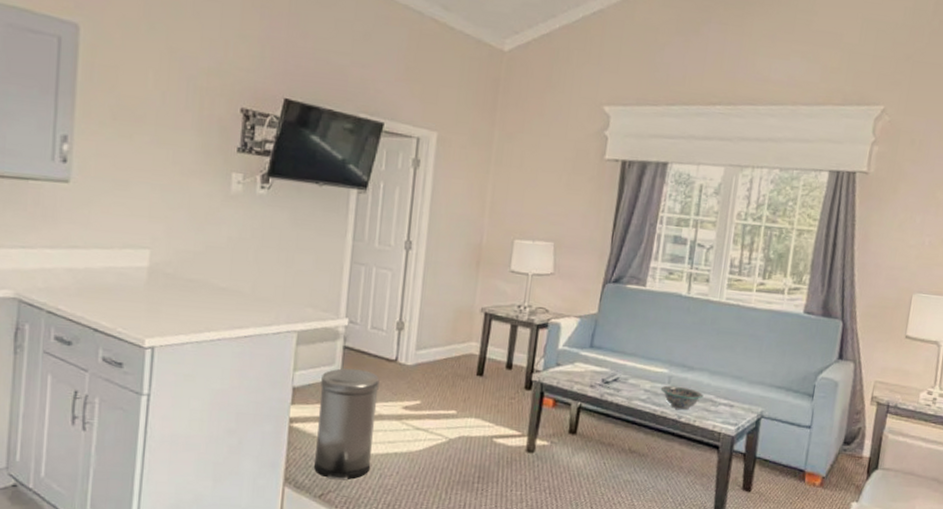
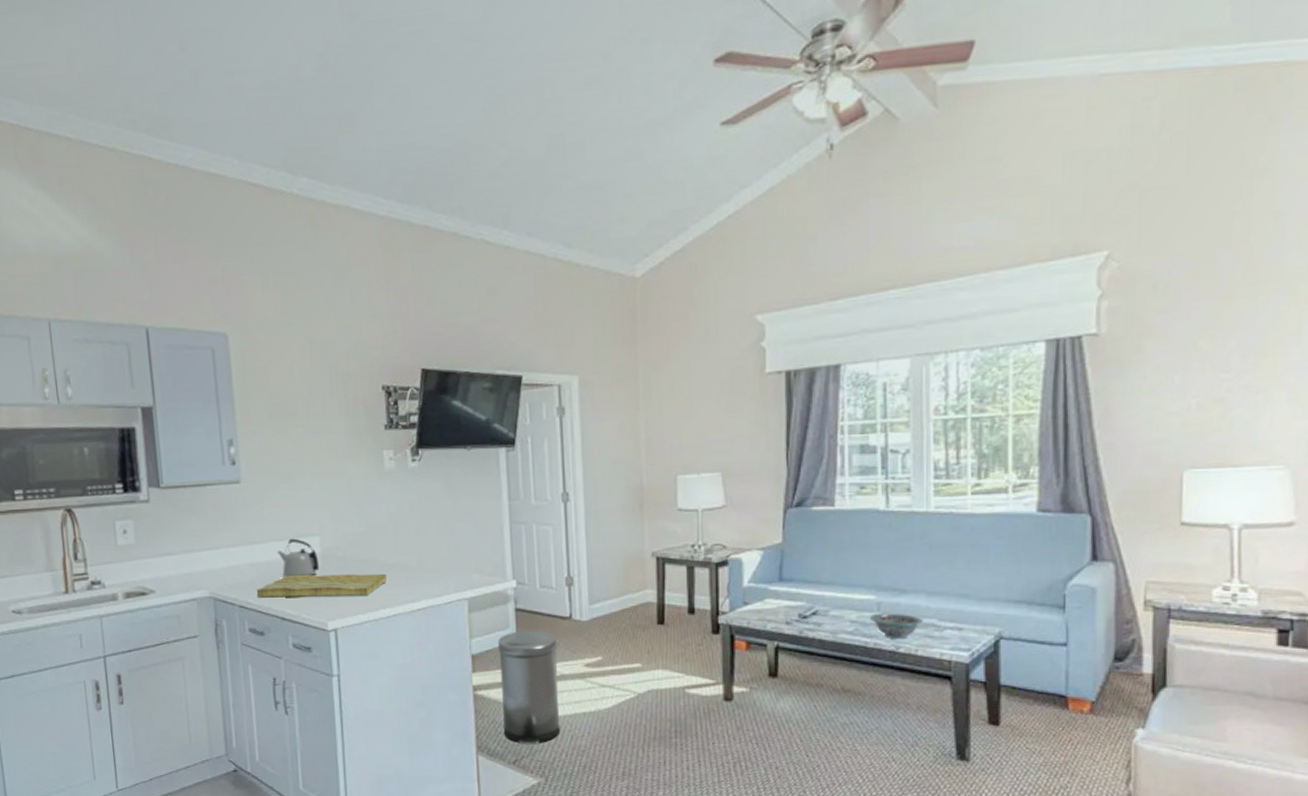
cutting board: none [69,286,216,318] -> present [256,573,387,598]
kettle: none [100,248,146,290] -> present [277,538,320,577]

